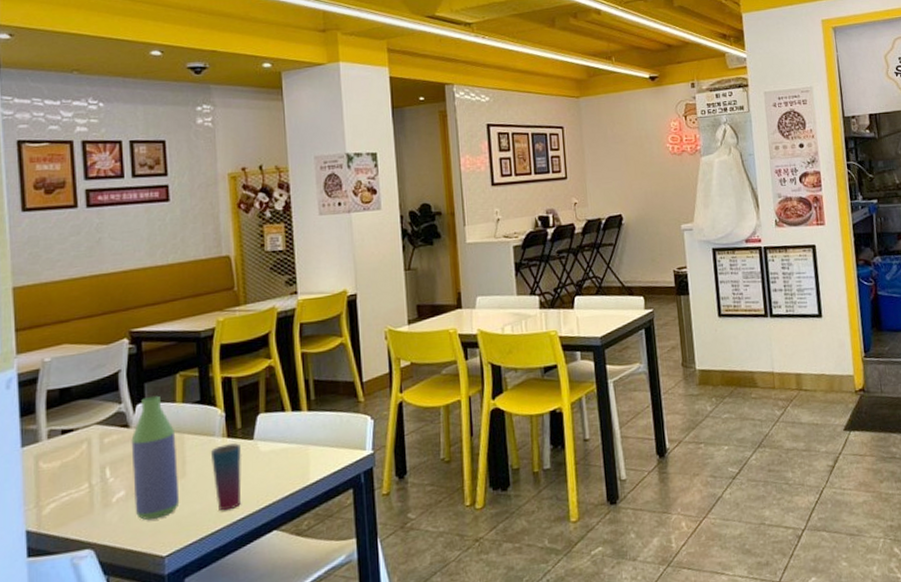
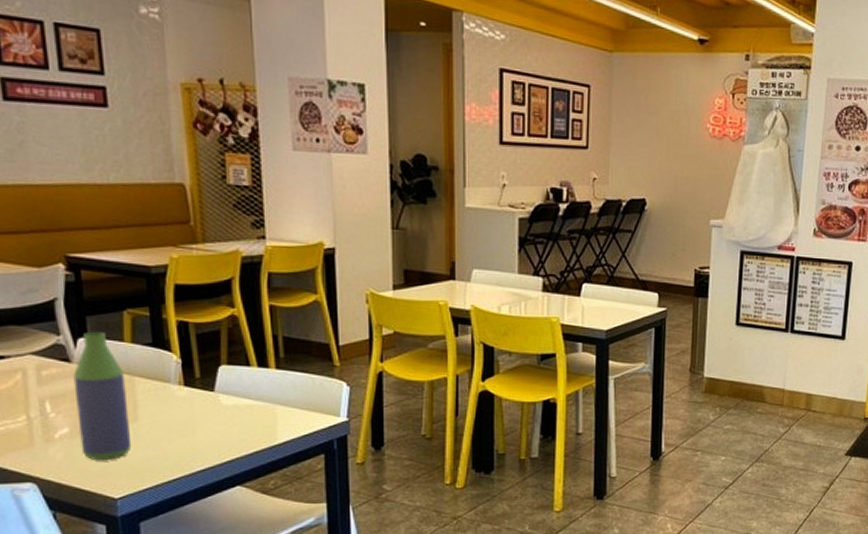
cup: present [210,443,242,511] -> none [165,393,202,461]

